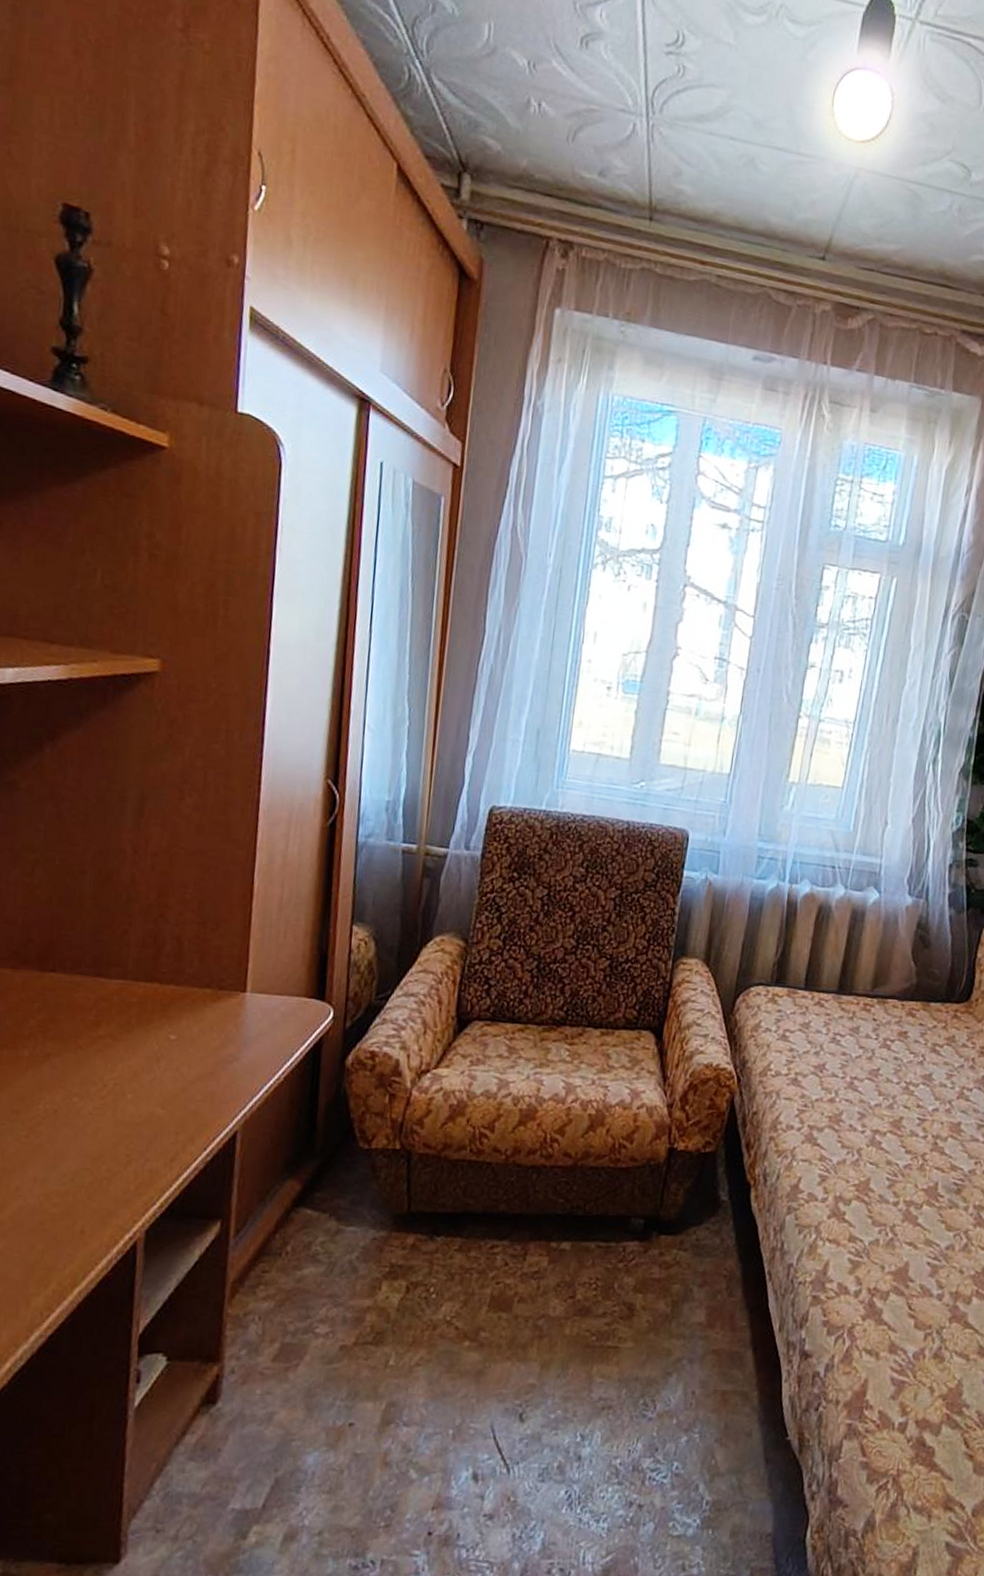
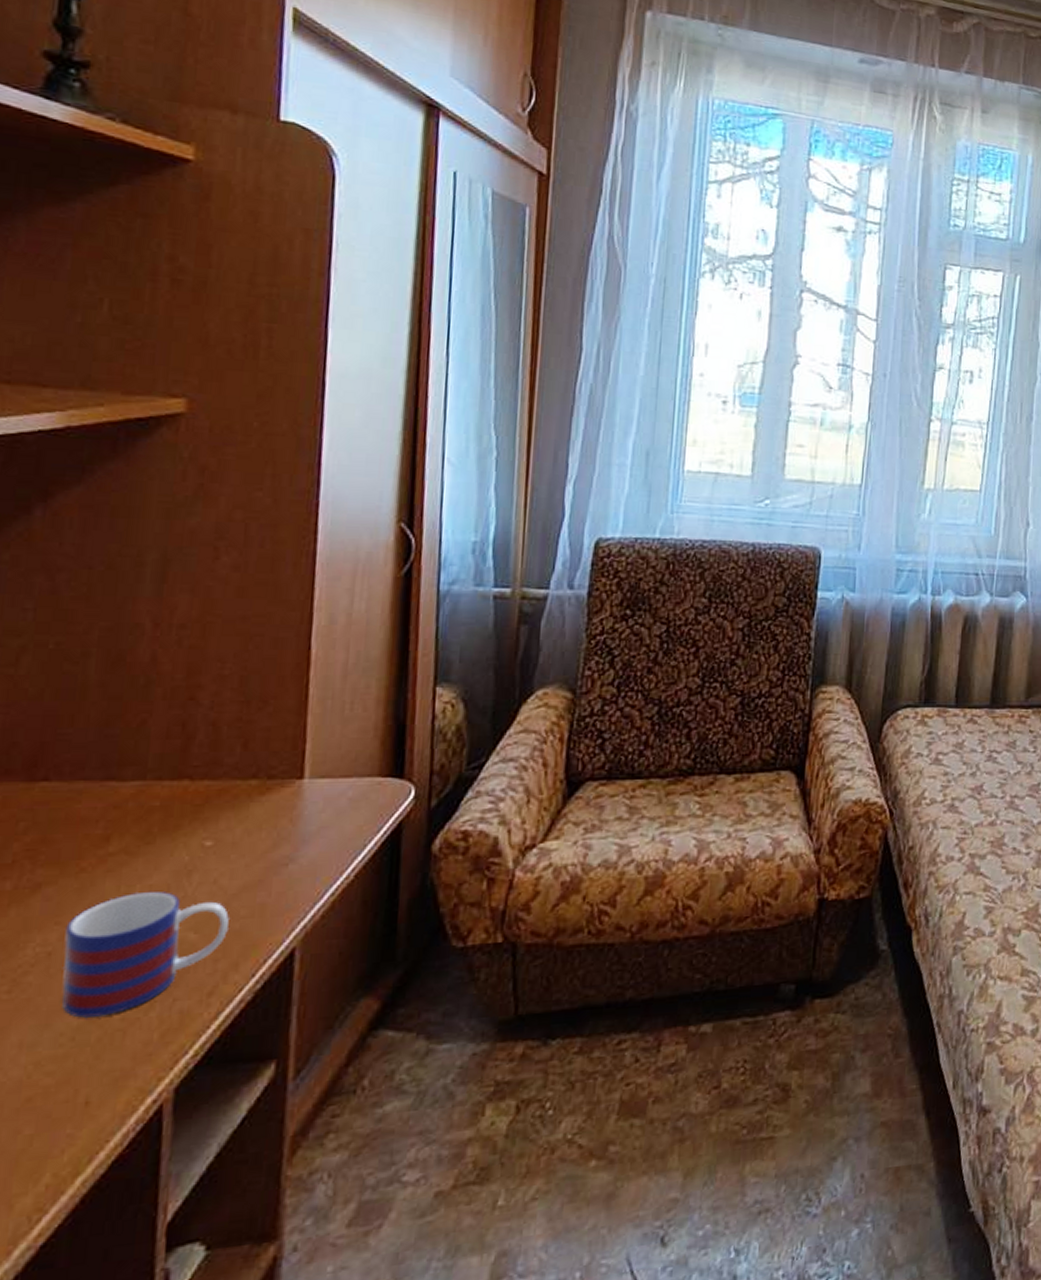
mug: none [65,1070,188,1166] -> present [62,891,229,1019]

